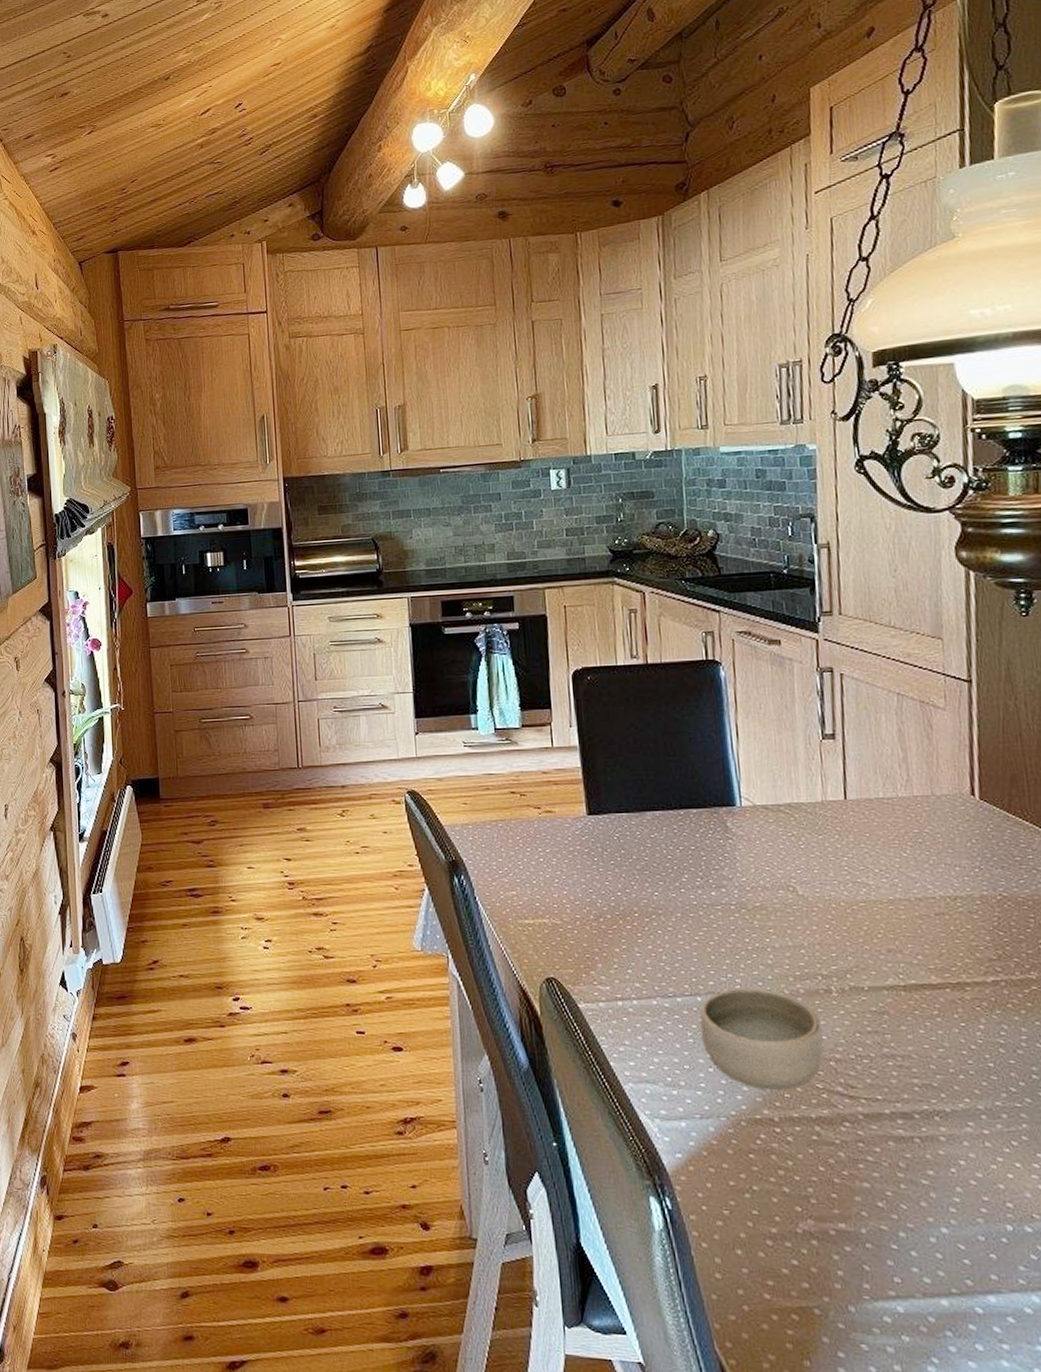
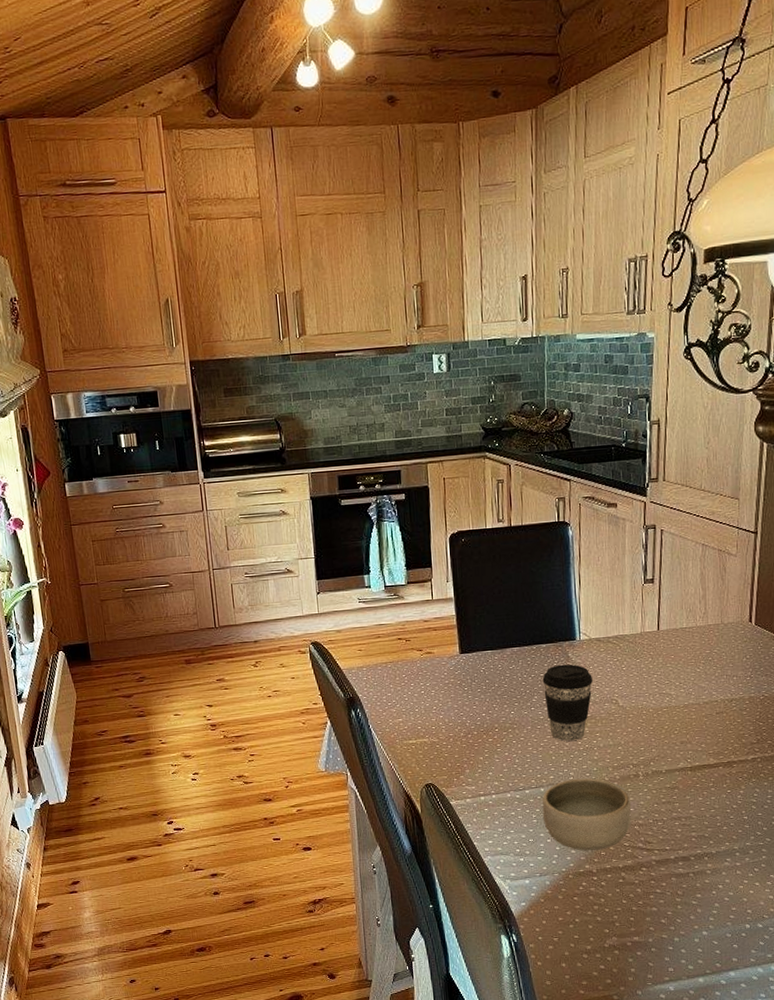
coffee cup: none [694,836,762,936] -> present [542,664,594,741]

